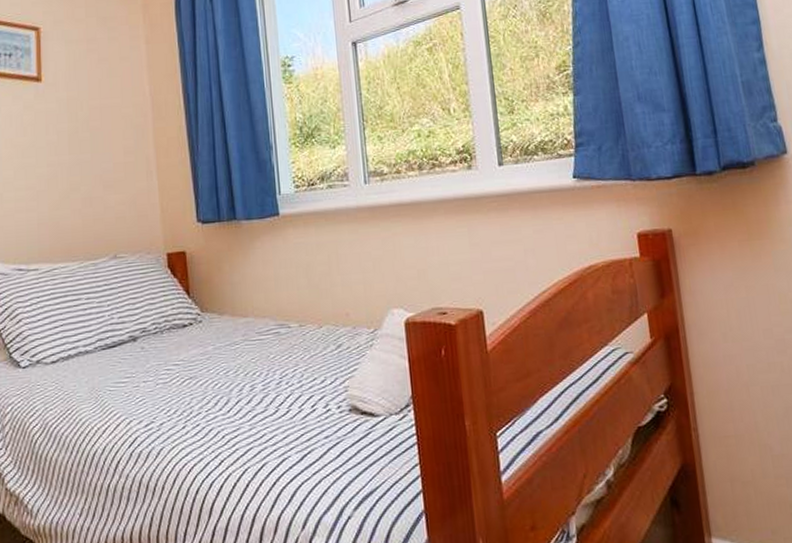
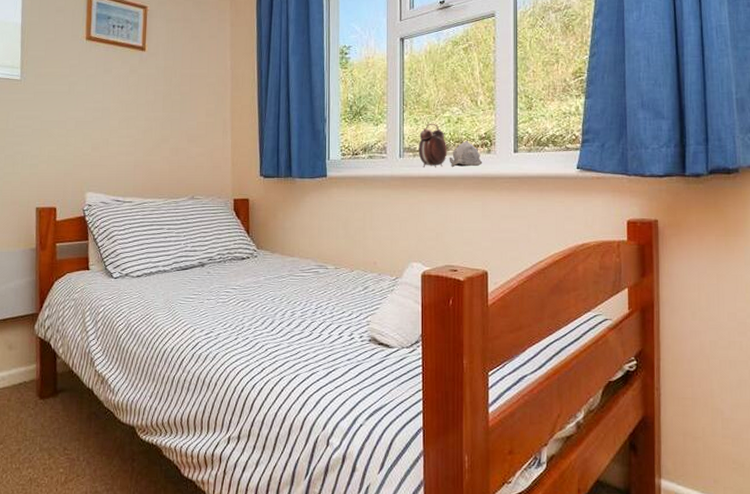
alarm clock: none [385,139,421,194] -> present [418,123,448,169]
seashell: none [423,156,464,190] -> present [449,140,483,168]

